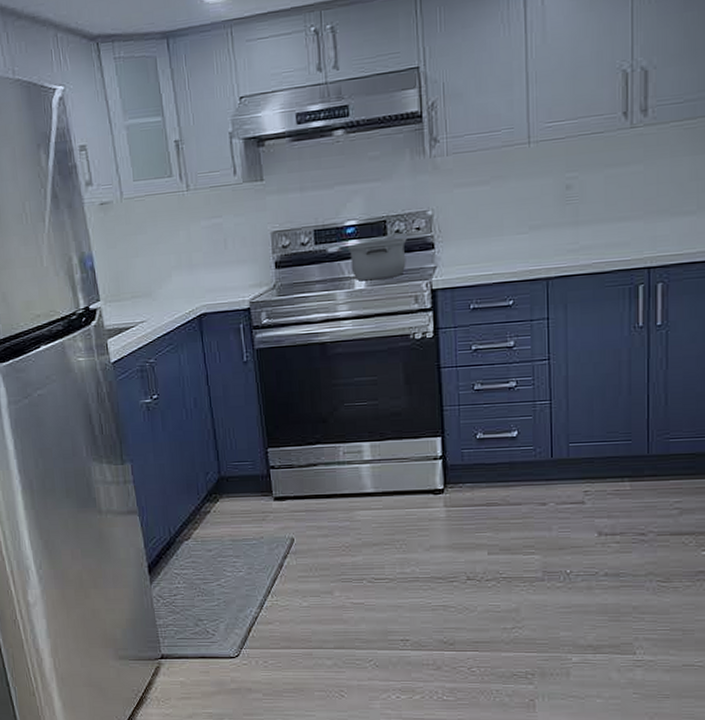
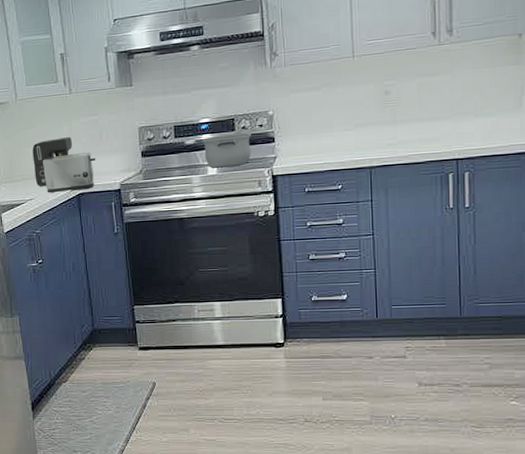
coffee maker: none [143,245,192,306] -> present [32,137,73,186]
toaster: none [156,262,220,314] -> present [43,152,96,193]

